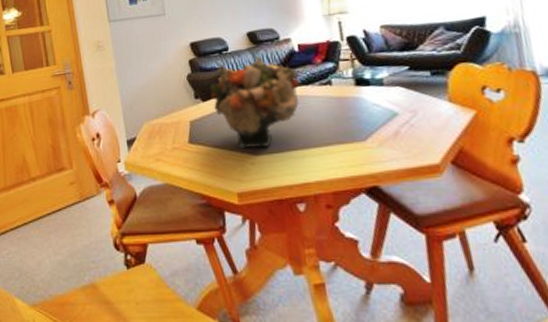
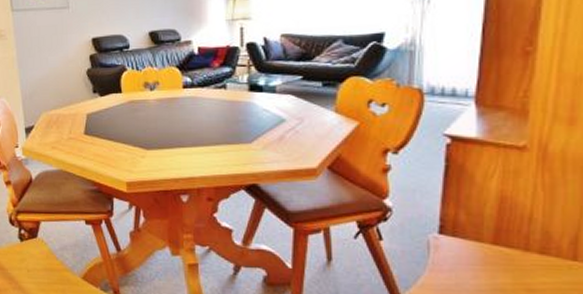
flower arrangement: present [210,56,300,148] -> none [108,56,196,144]

